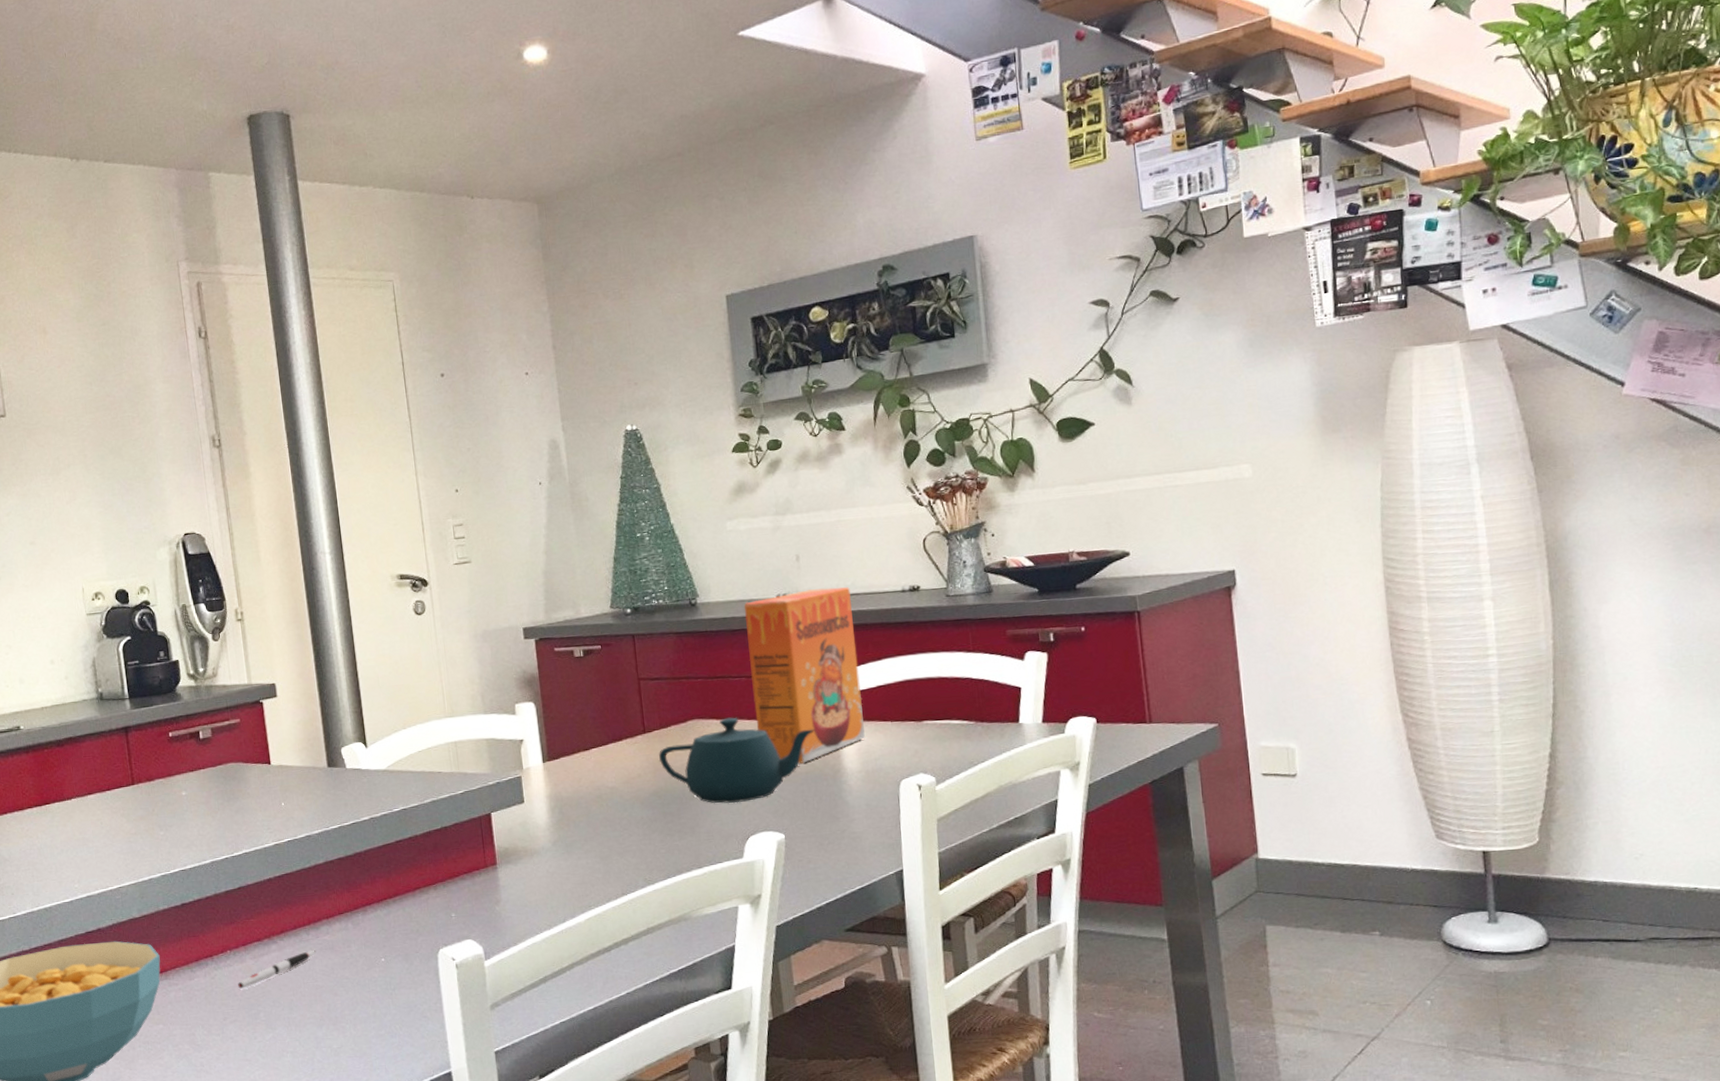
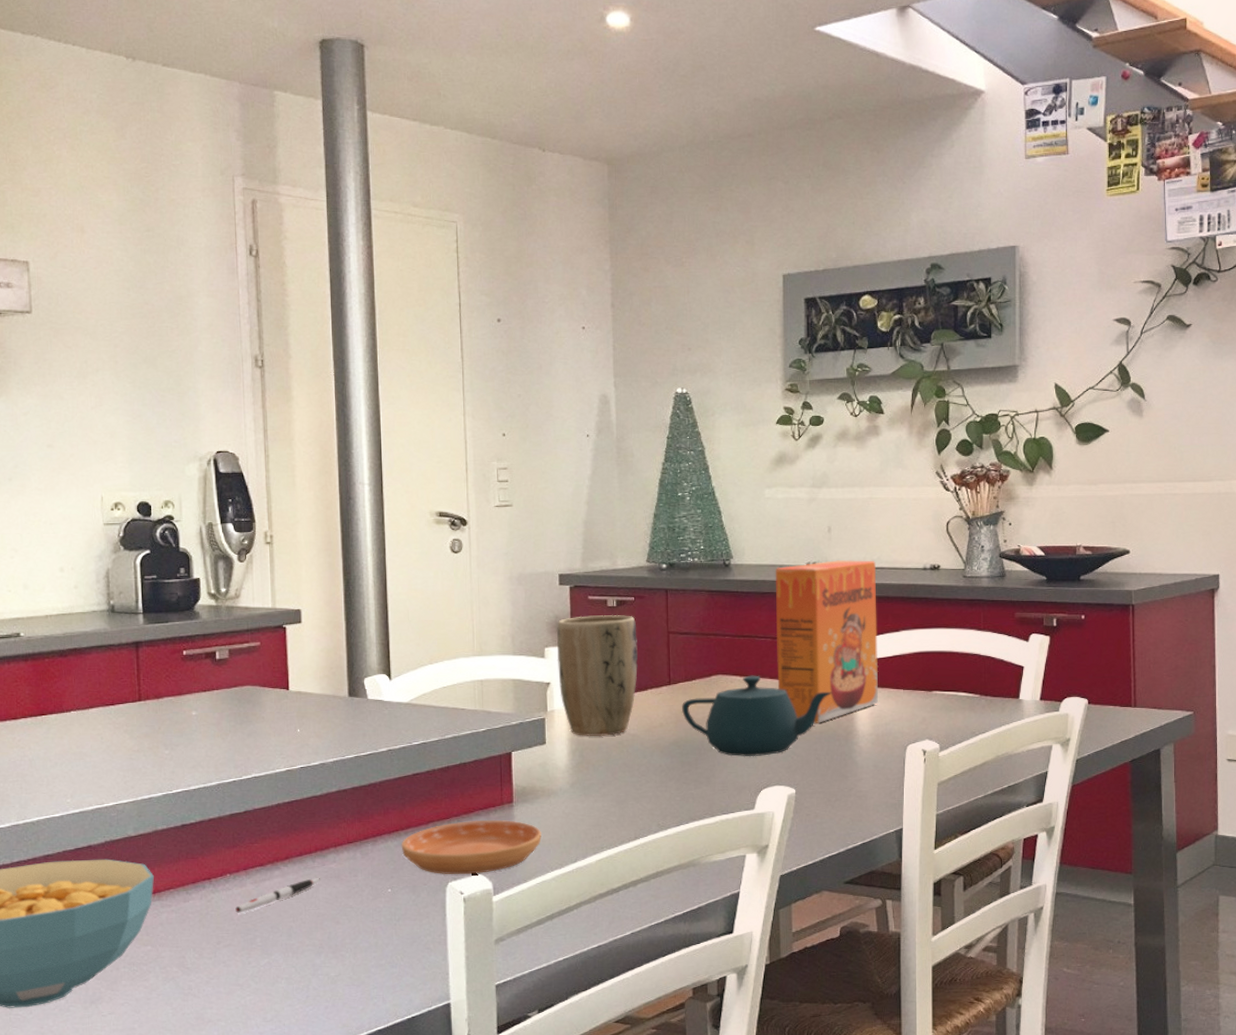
saucer: none [390,883,528,941] -> present [401,820,542,875]
plant pot: none [525,665,611,793] -> present [556,615,638,737]

